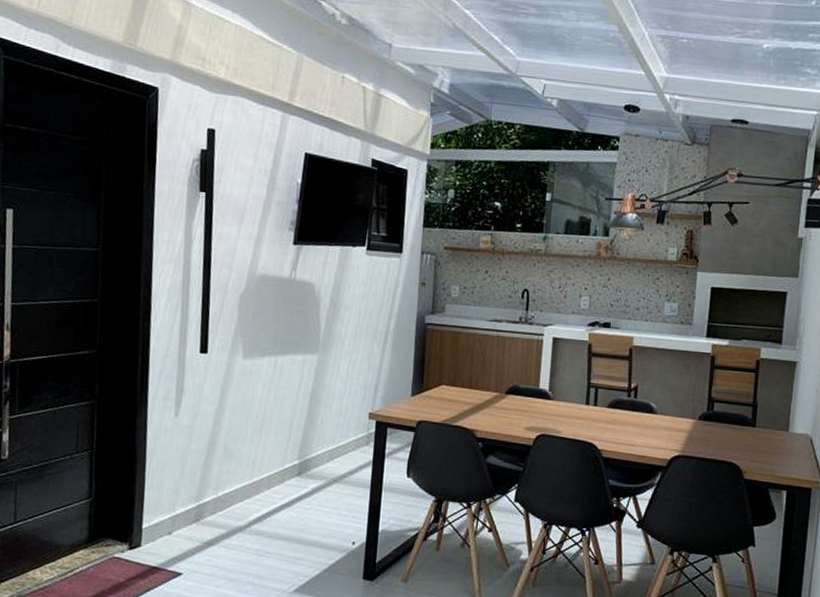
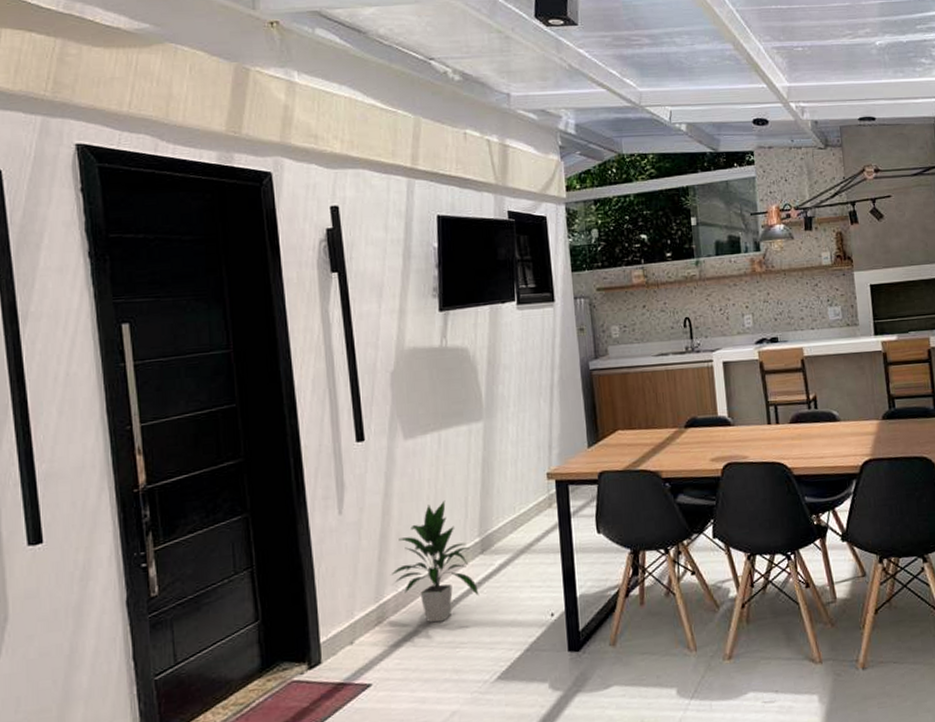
indoor plant: none [213,421,290,530] -> present [391,500,480,623]

